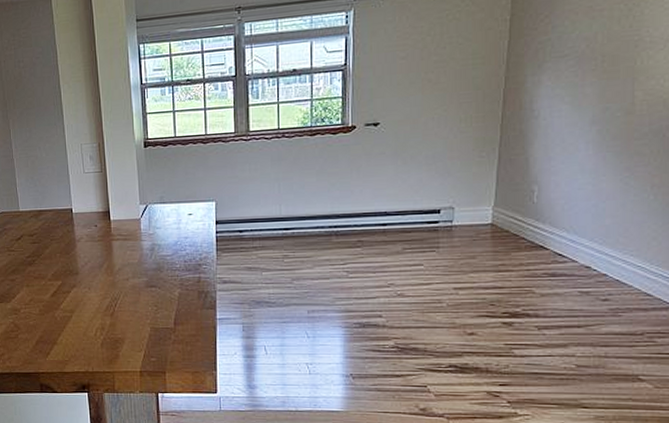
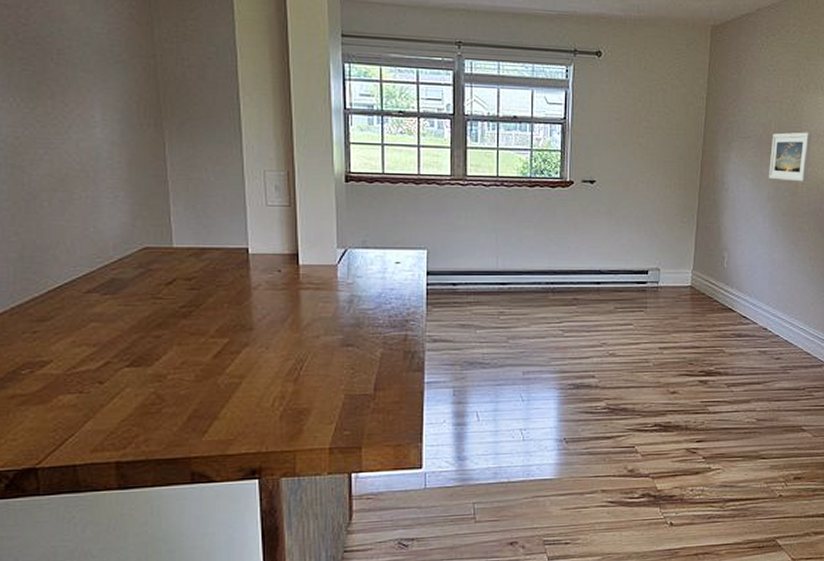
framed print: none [592,38,657,100] -> present [768,132,812,182]

